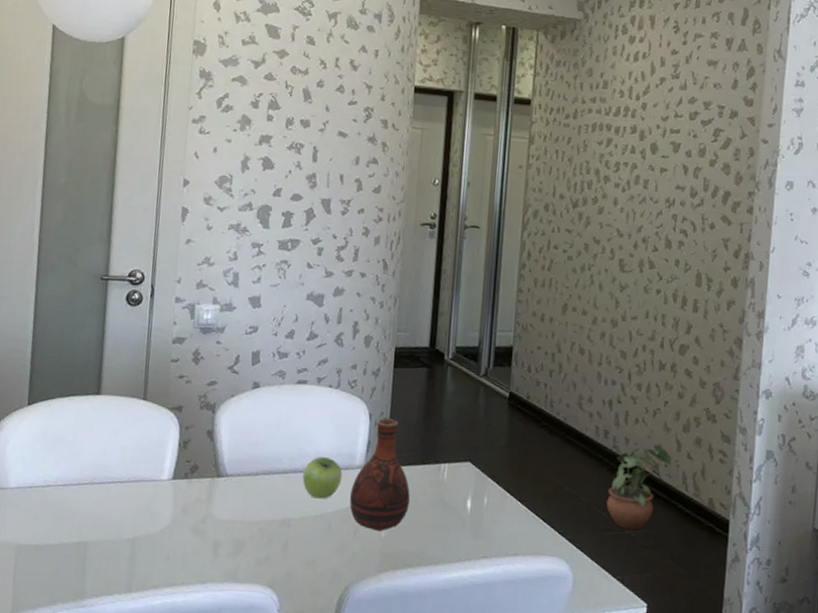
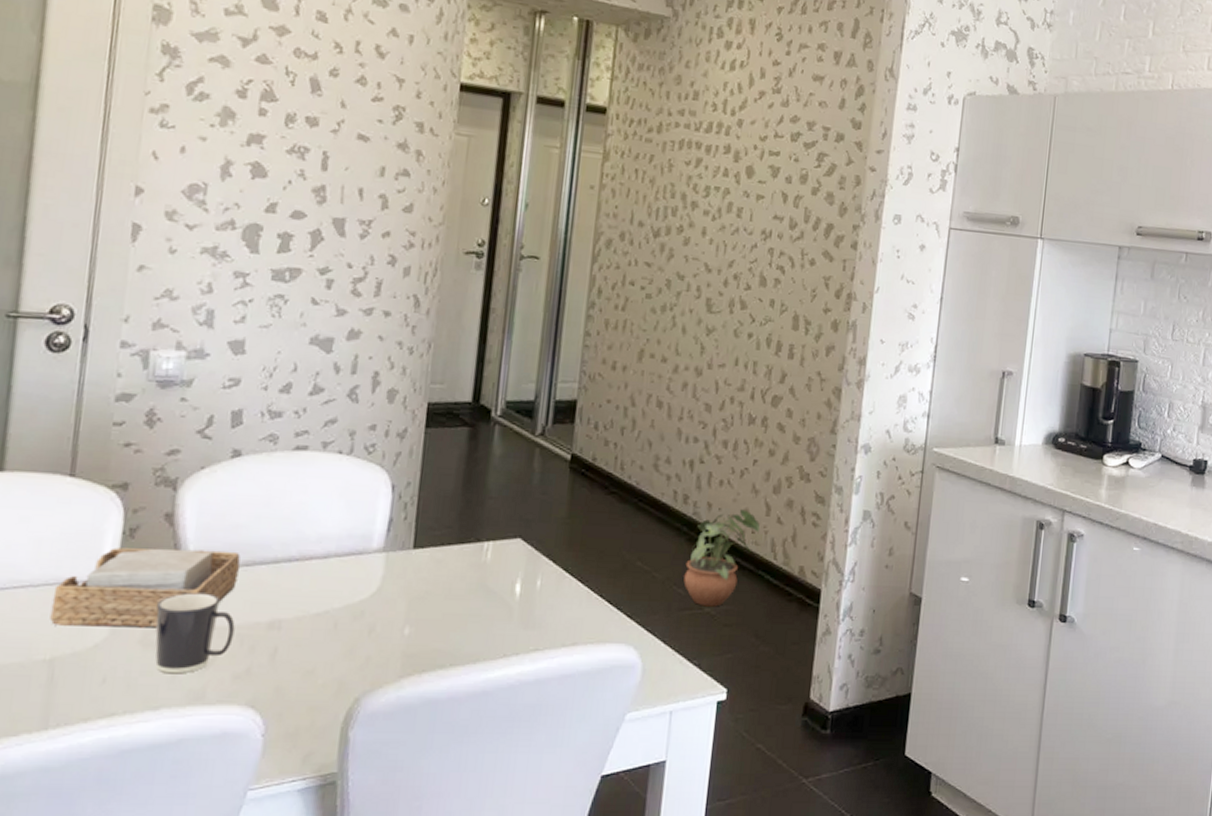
napkin holder: none [131,455,261,520] -> present [50,547,241,628]
mug: none [202,493,257,557] -> present [155,592,235,674]
fruit: present [302,457,343,499] -> none [299,540,354,593]
vase: present [349,416,410,531] -> none [363,487,443,628]

